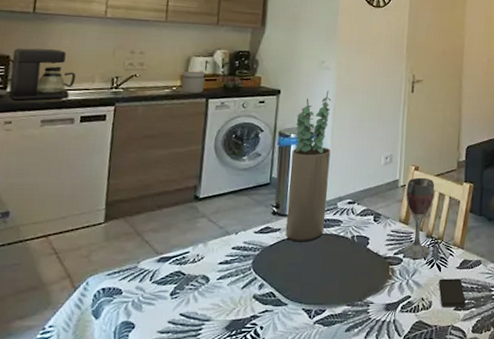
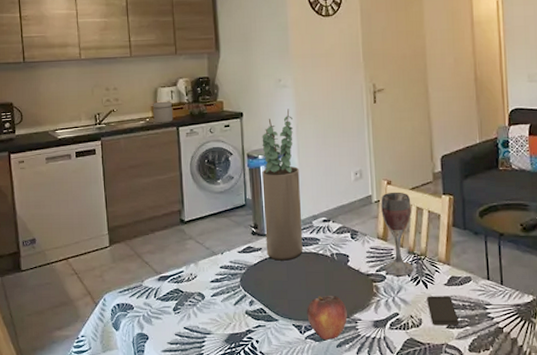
coffee maker: present [8,48,76,101] -> none [15,93,66,142]
fruit: none [319,278,361,325] -> present [307,295,347,341]

